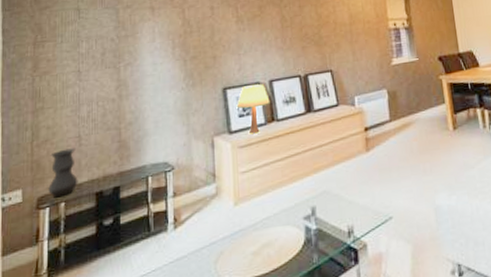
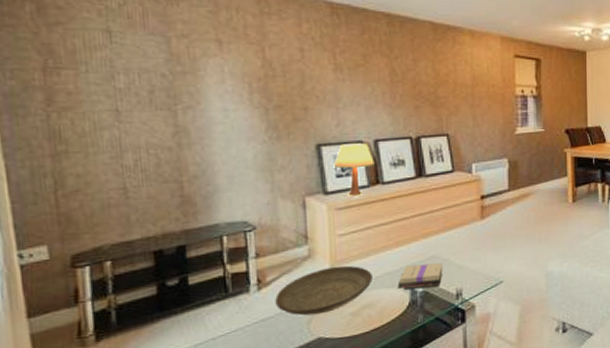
vase: present [48,148,78,198] -> none [84,201,128,256]
decorative bowl: none [188,202,271,256] -> present [275,265,373,316]
books: none [293,198,334,227] -> present [397,263,443,289]

